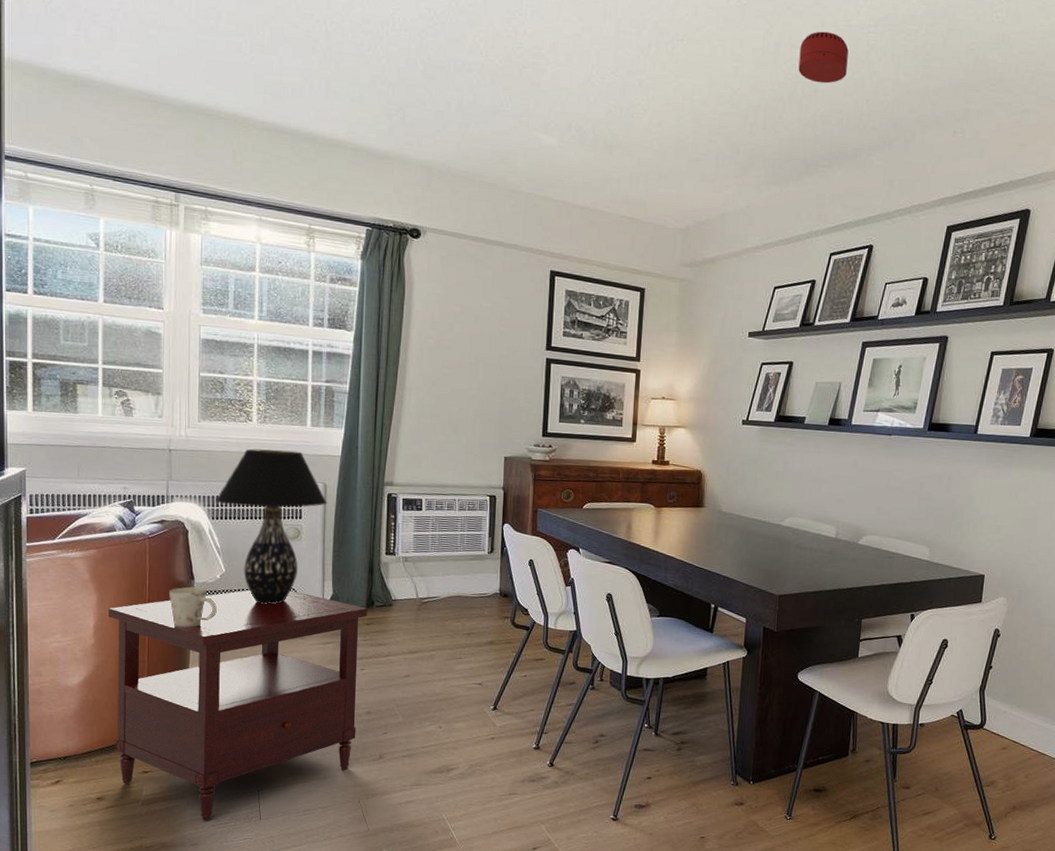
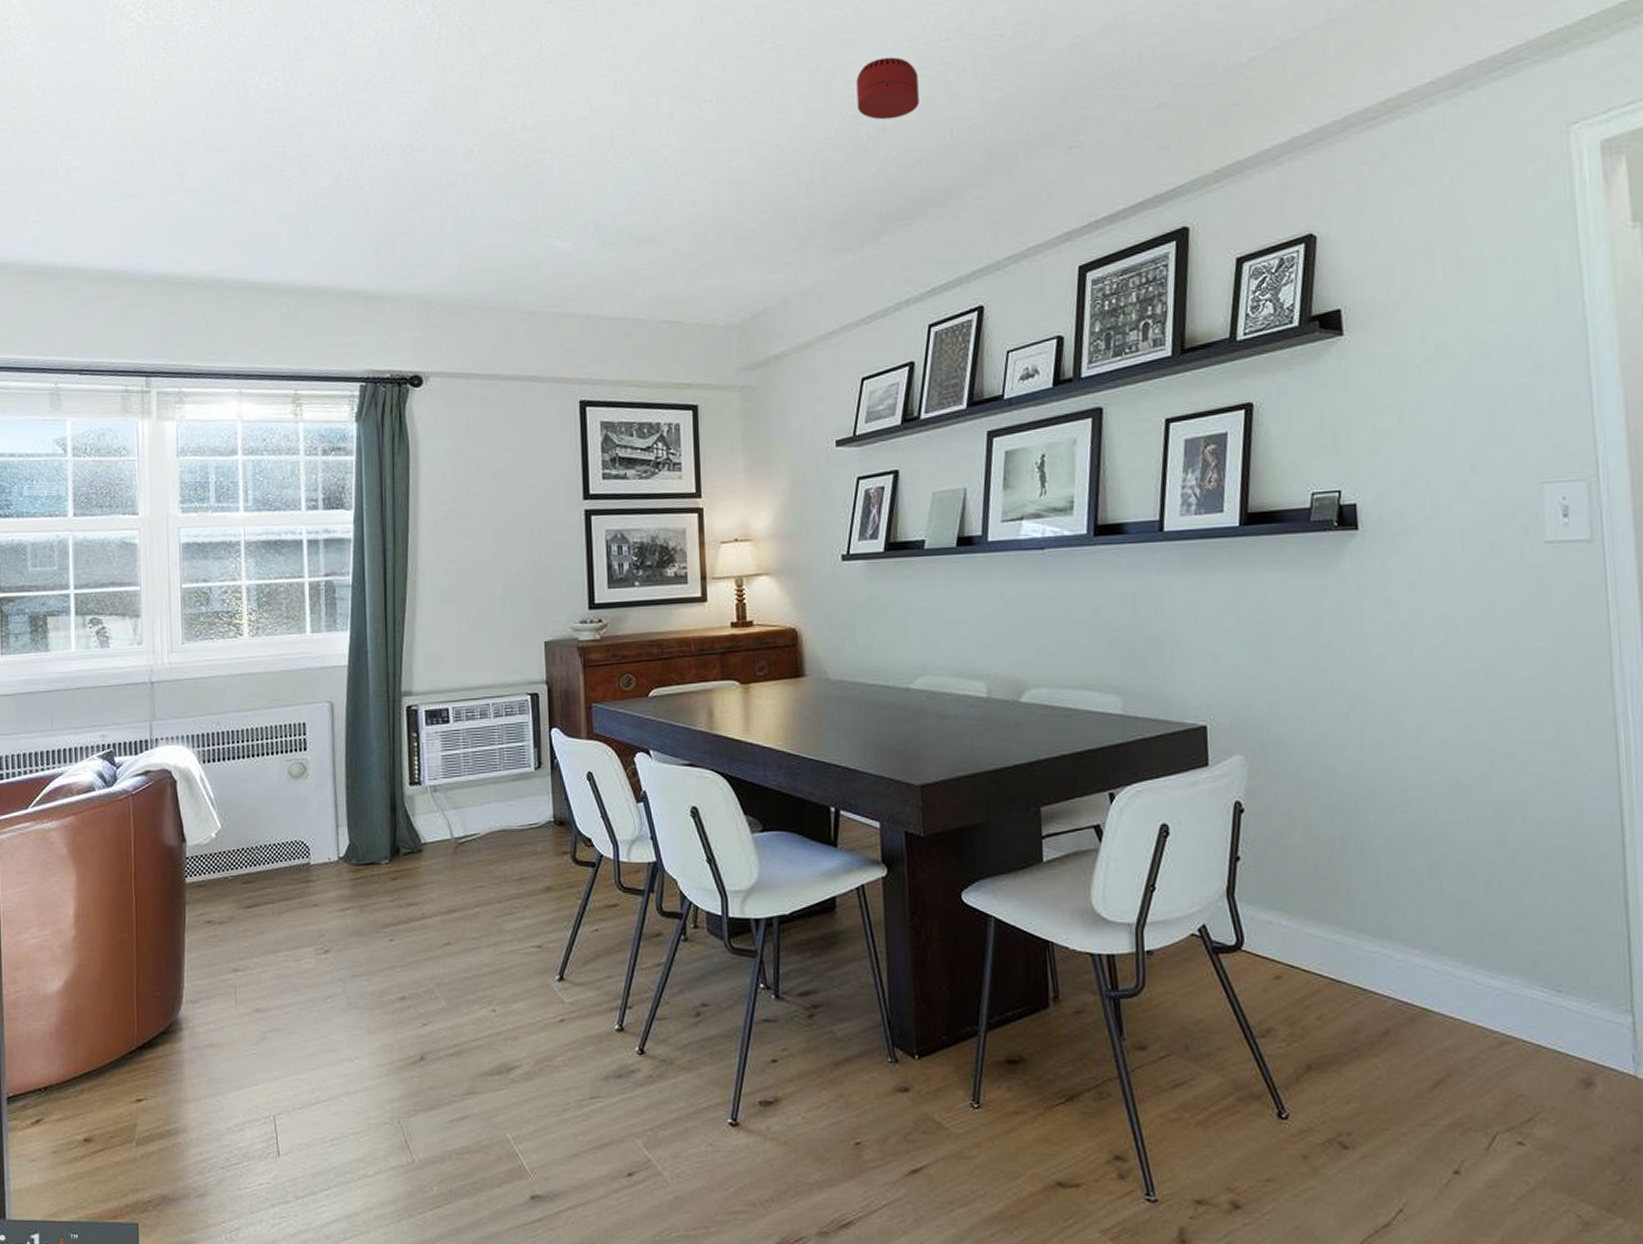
side table: present [109,590,368,820] -> none [90,844,393,1161]
mug: present [169,587,218,628] -> none [158,852,215,905]
table lamp: present [215,448,327,605] -> none [205,666,335,865]

